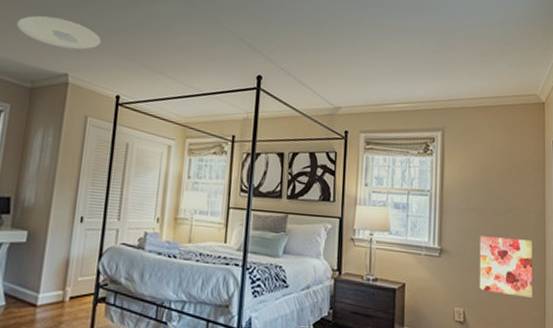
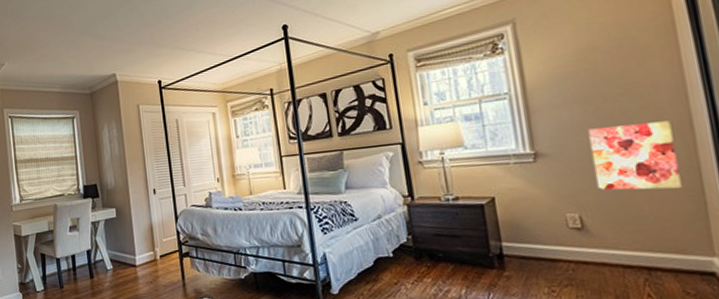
ceiling light: present [16,15,102,50] -> none [68,28,135,55]

